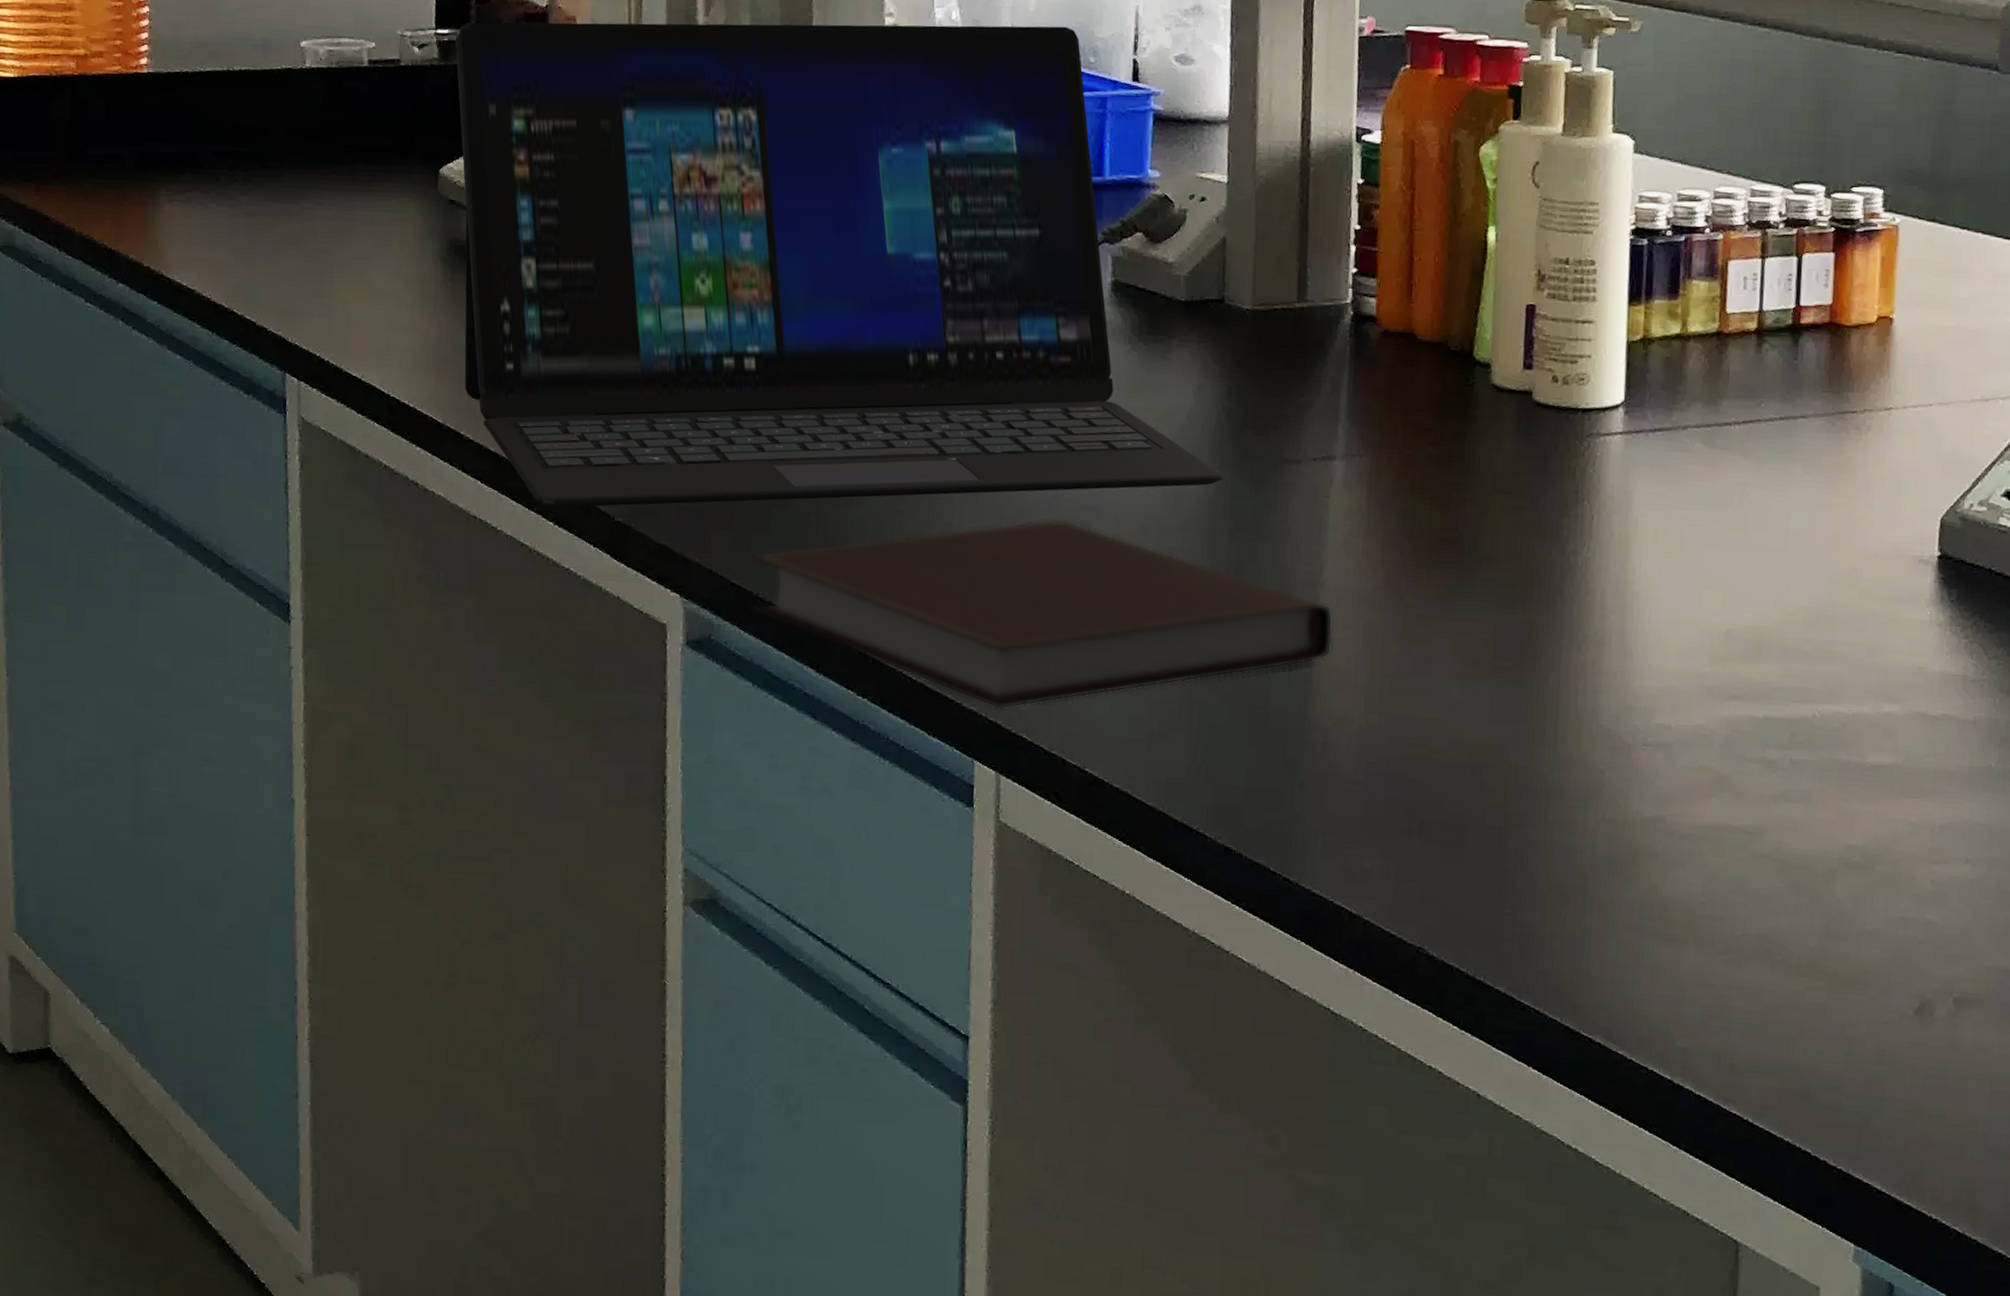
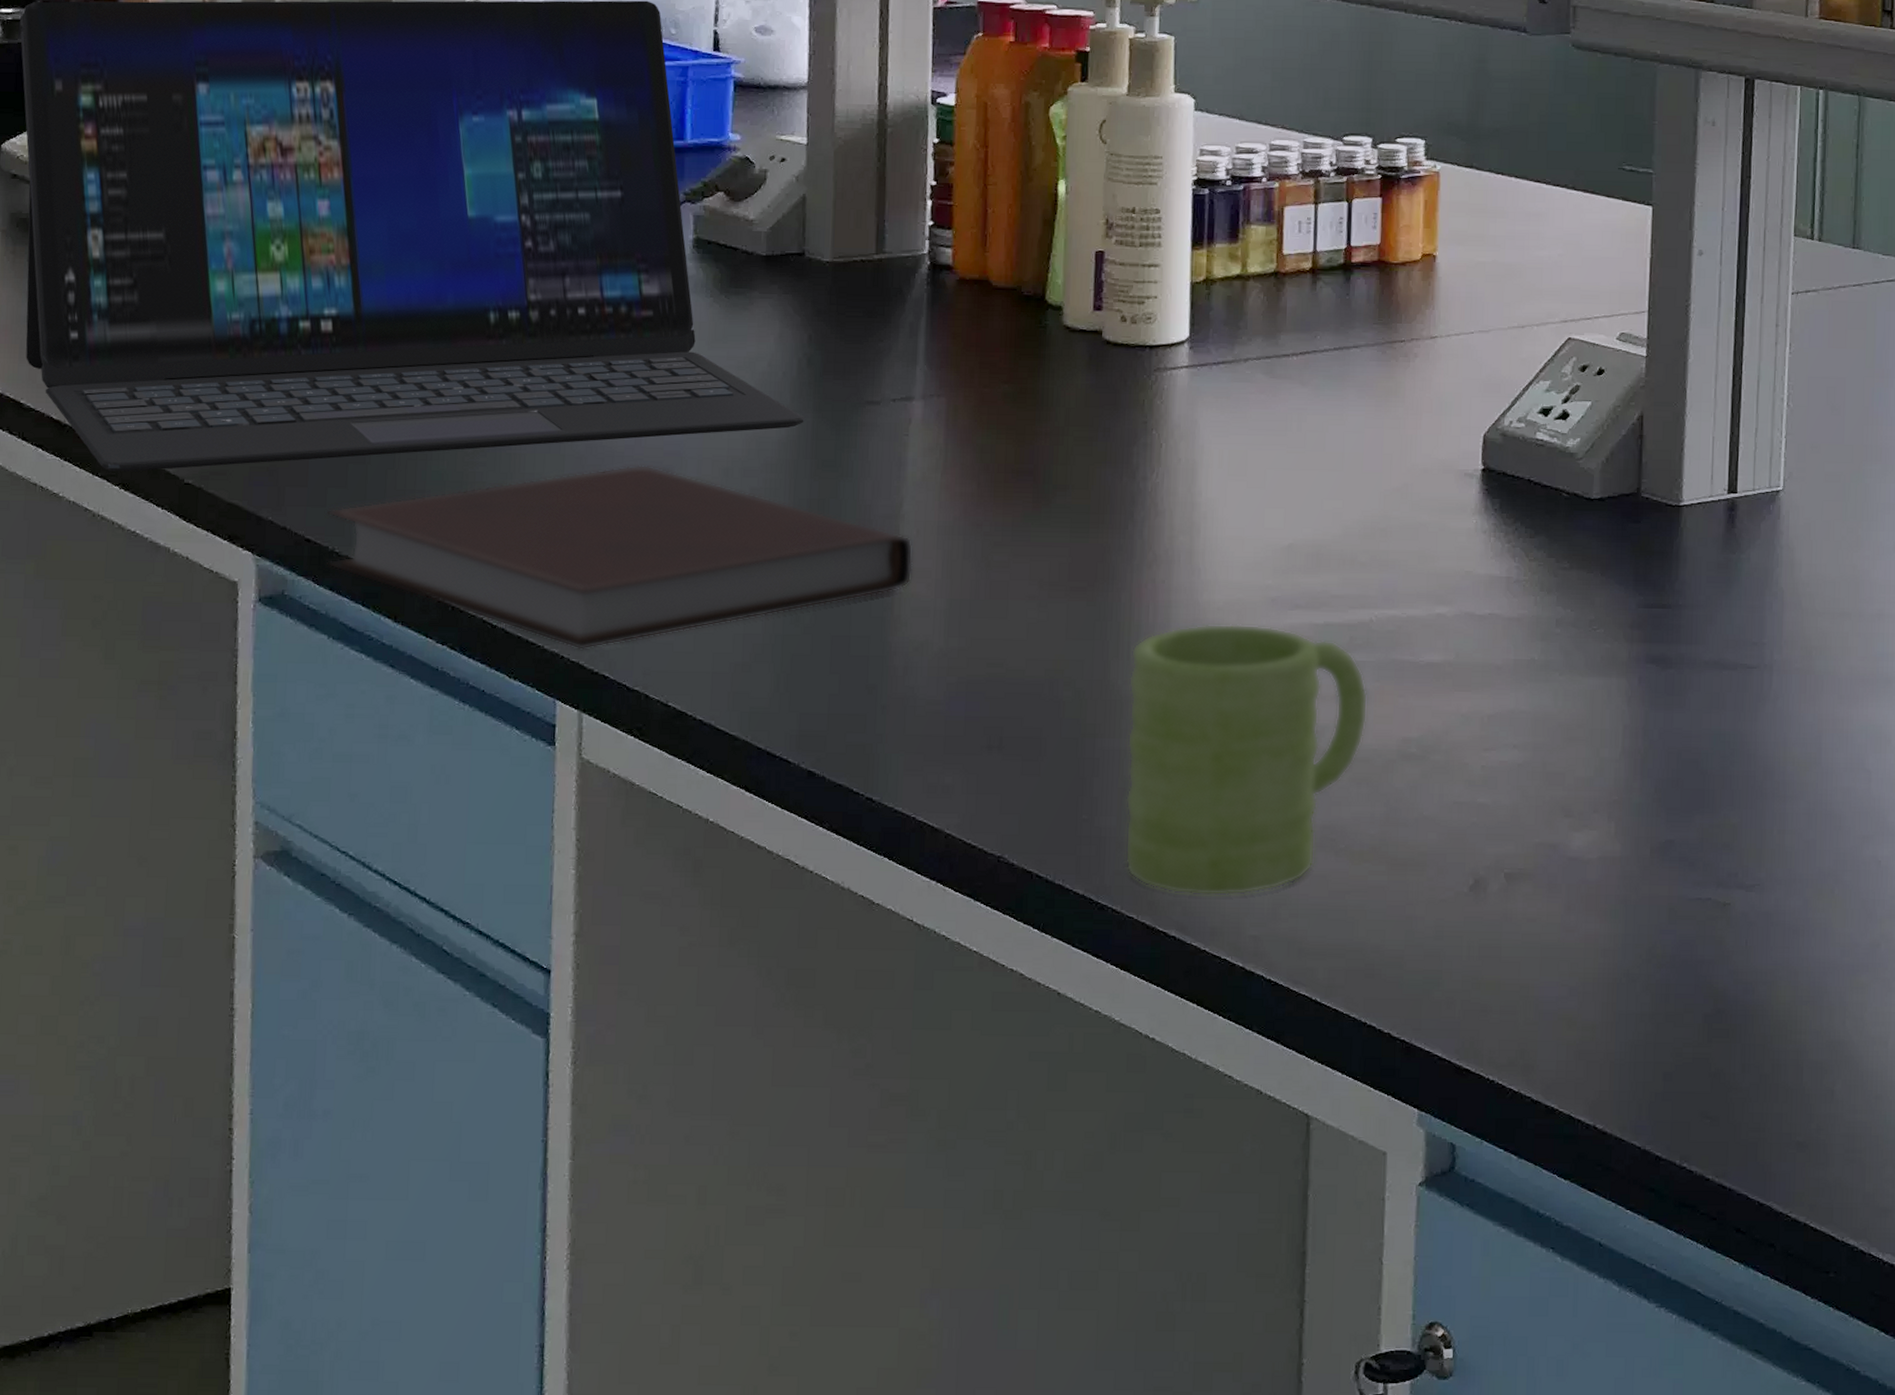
mug: none [1549,711,1810,1004] -> present [1125,623,1368,896]

